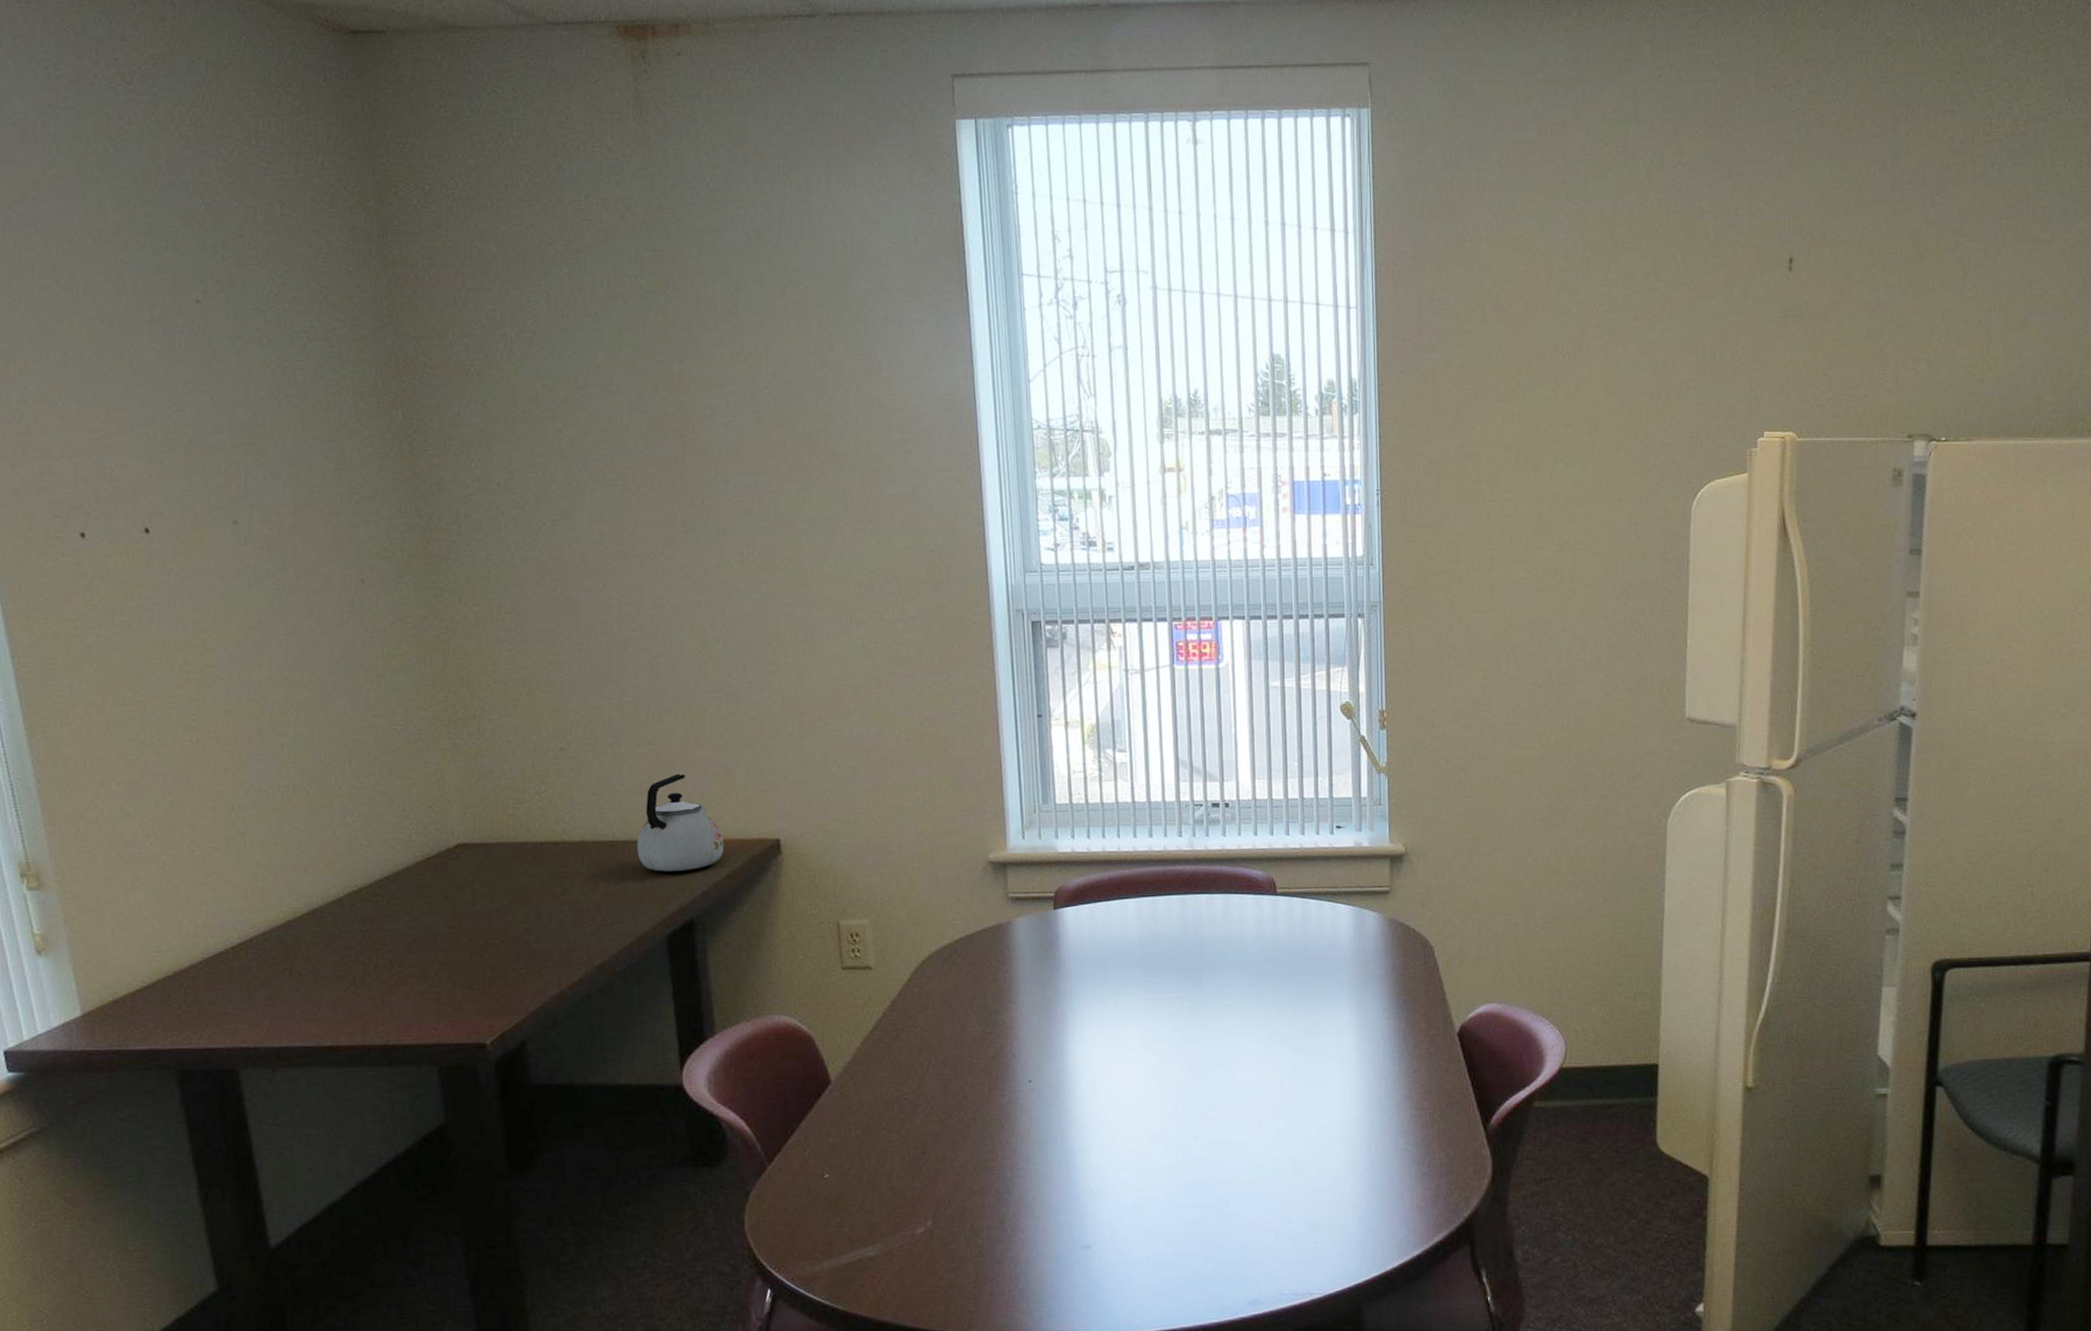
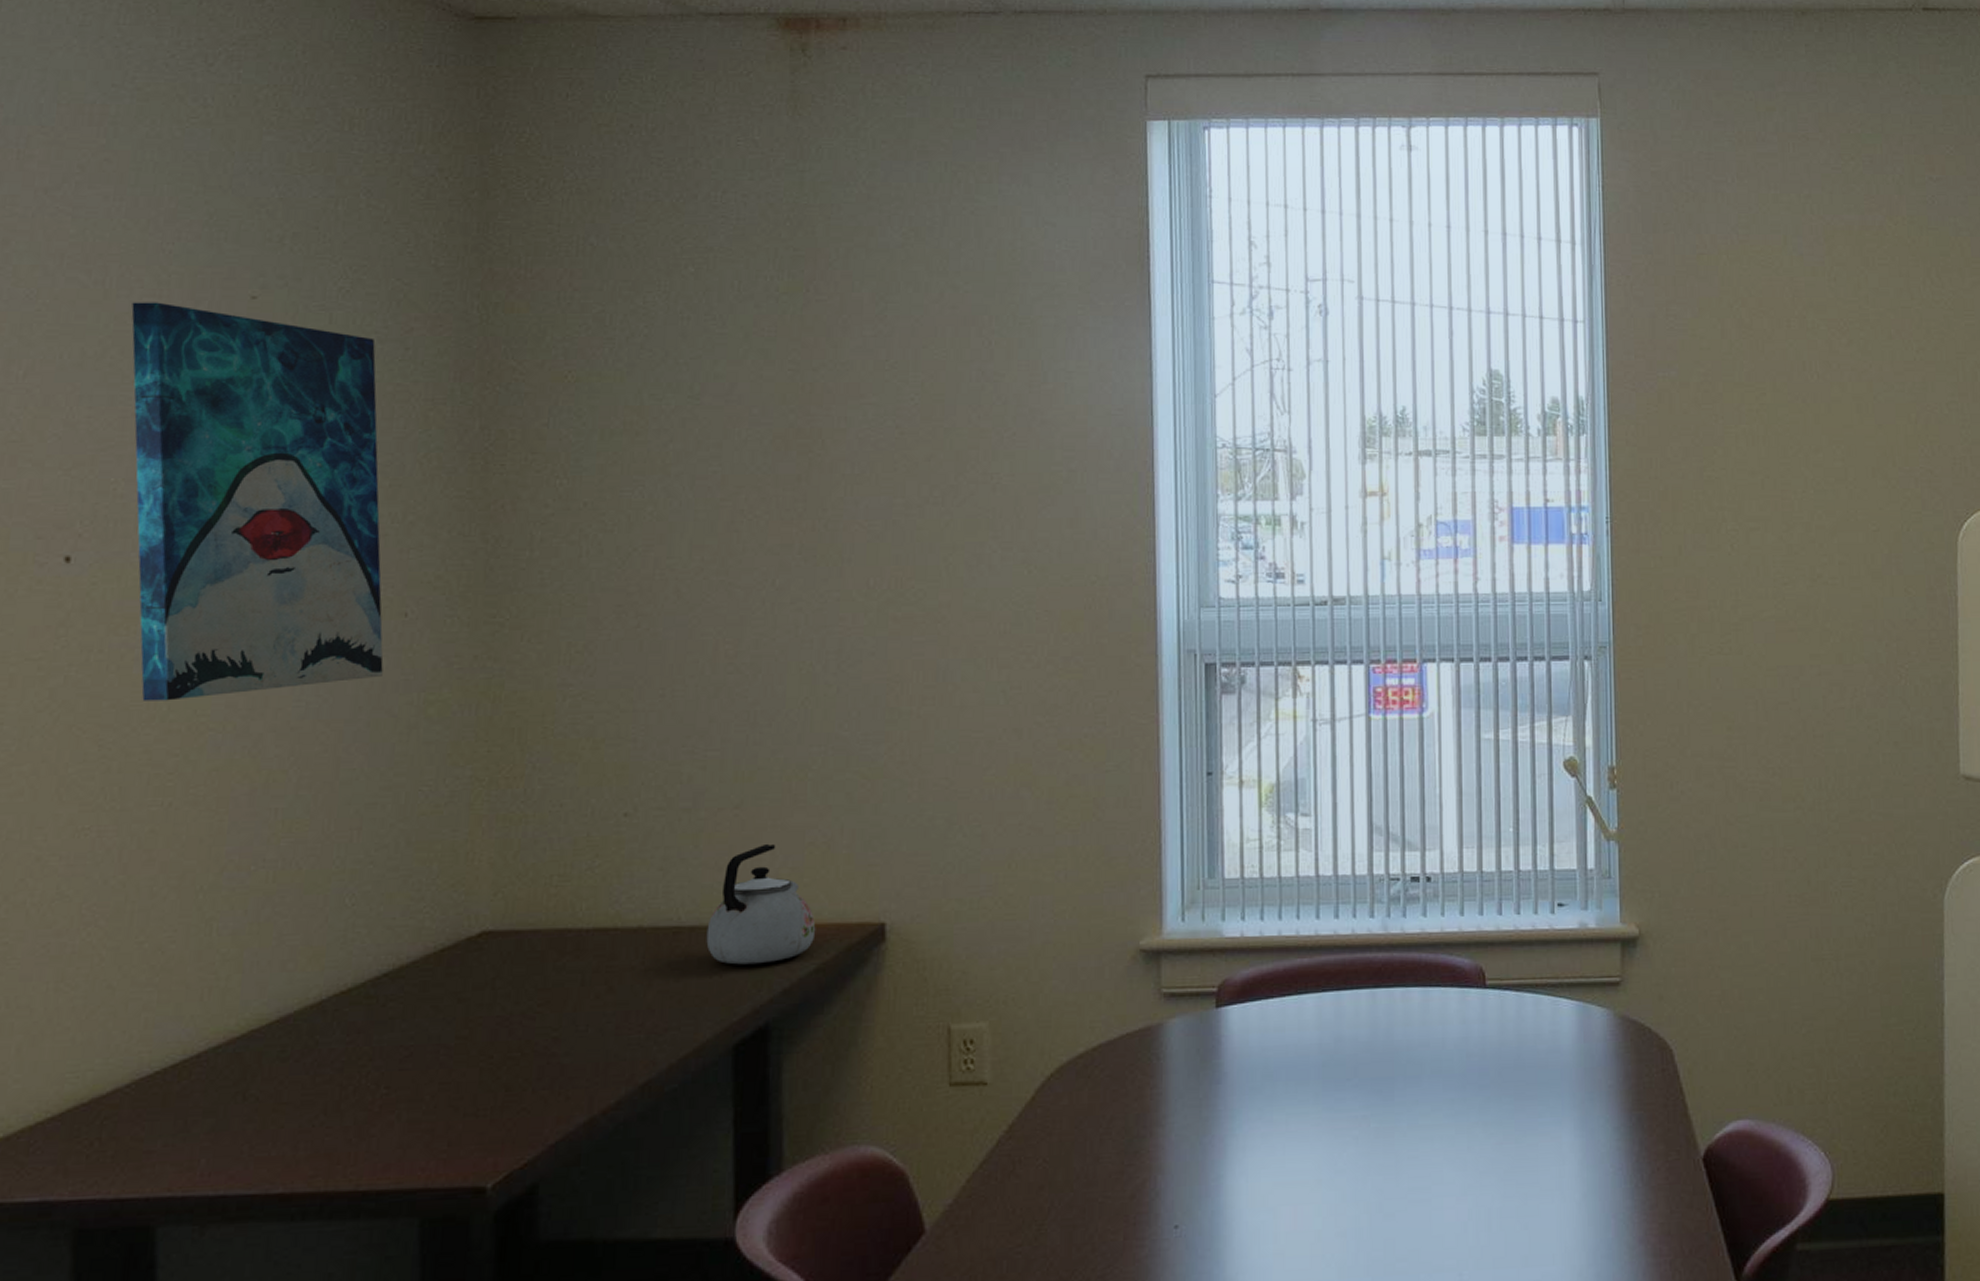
wall art: none [98,307,351,655] -> present [131,302,384,701]

